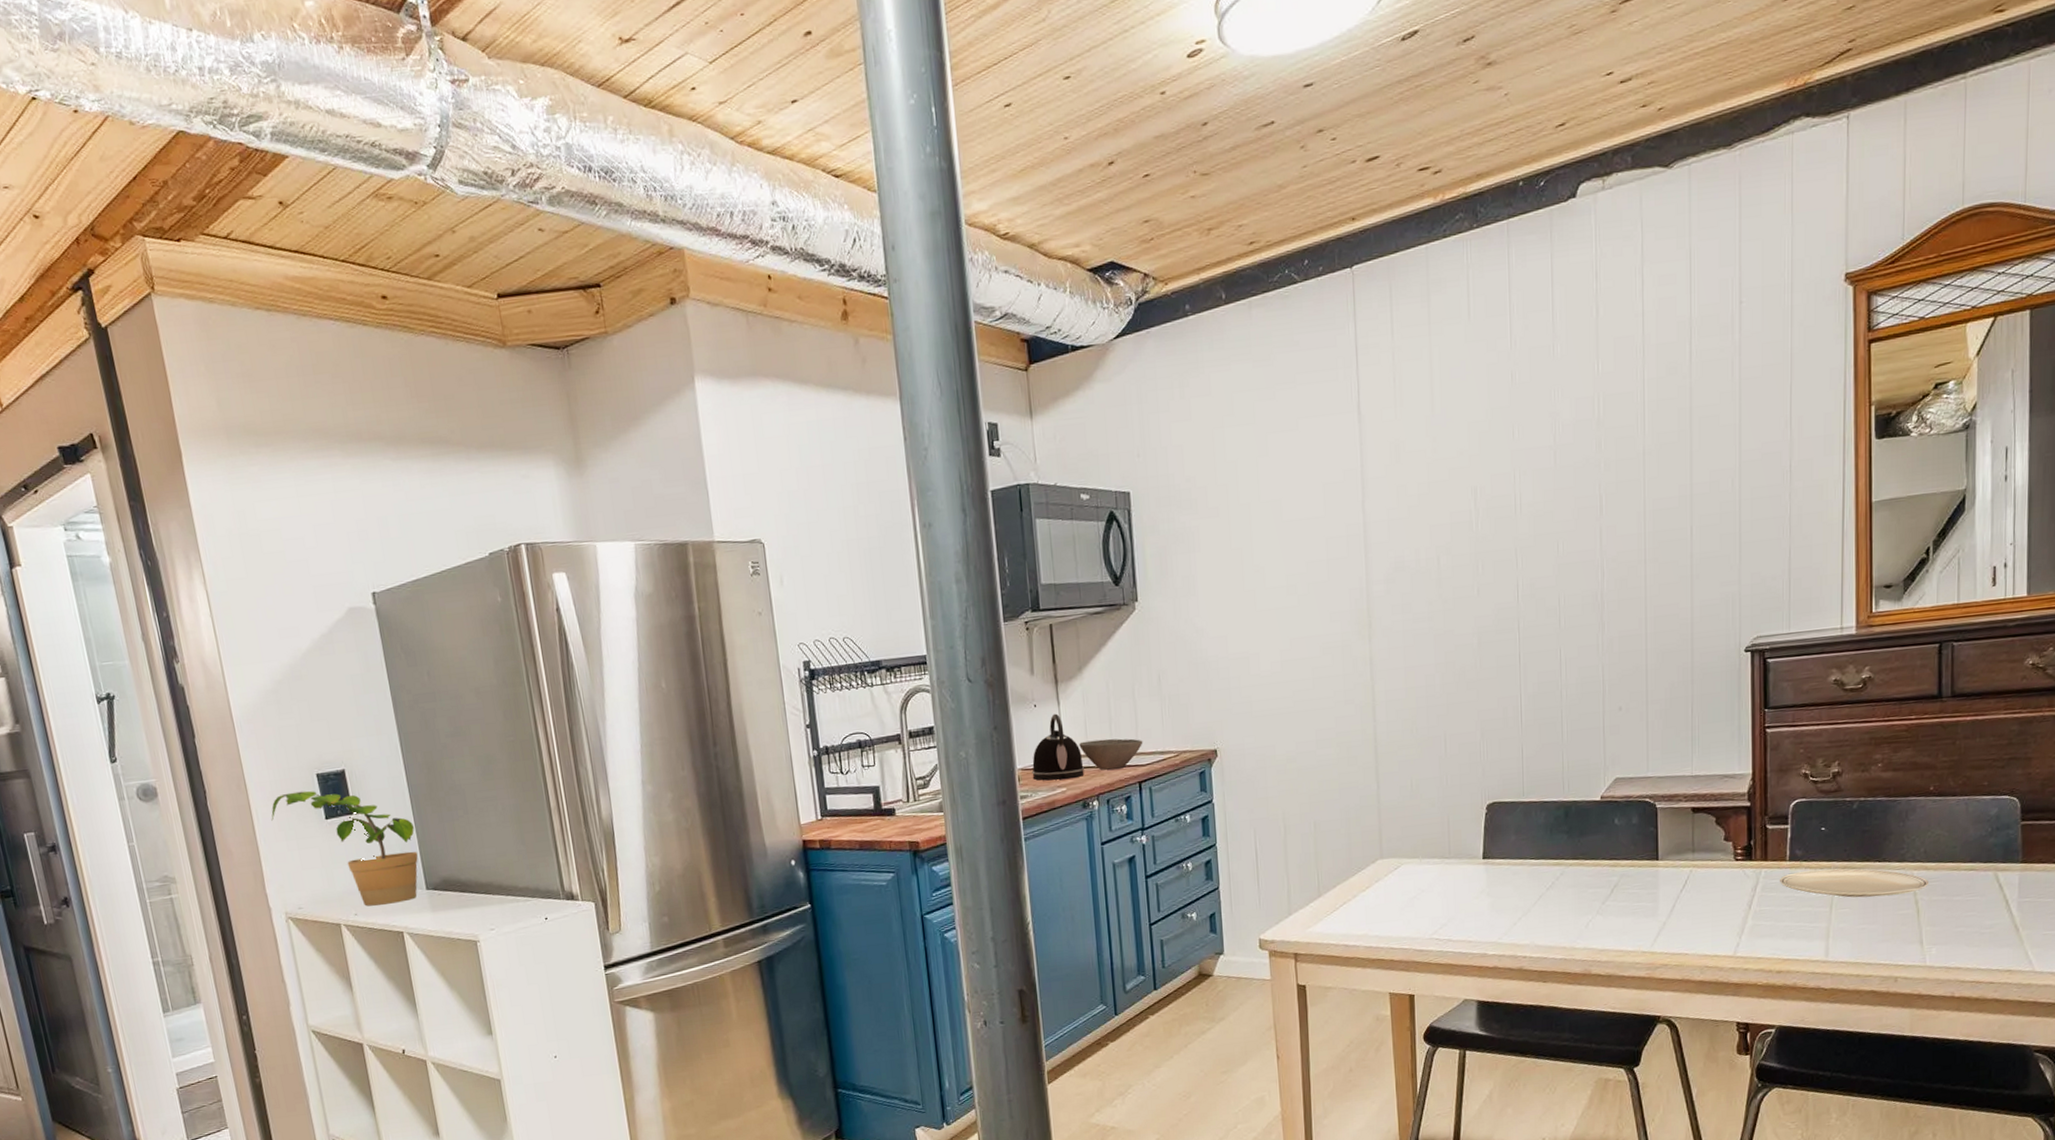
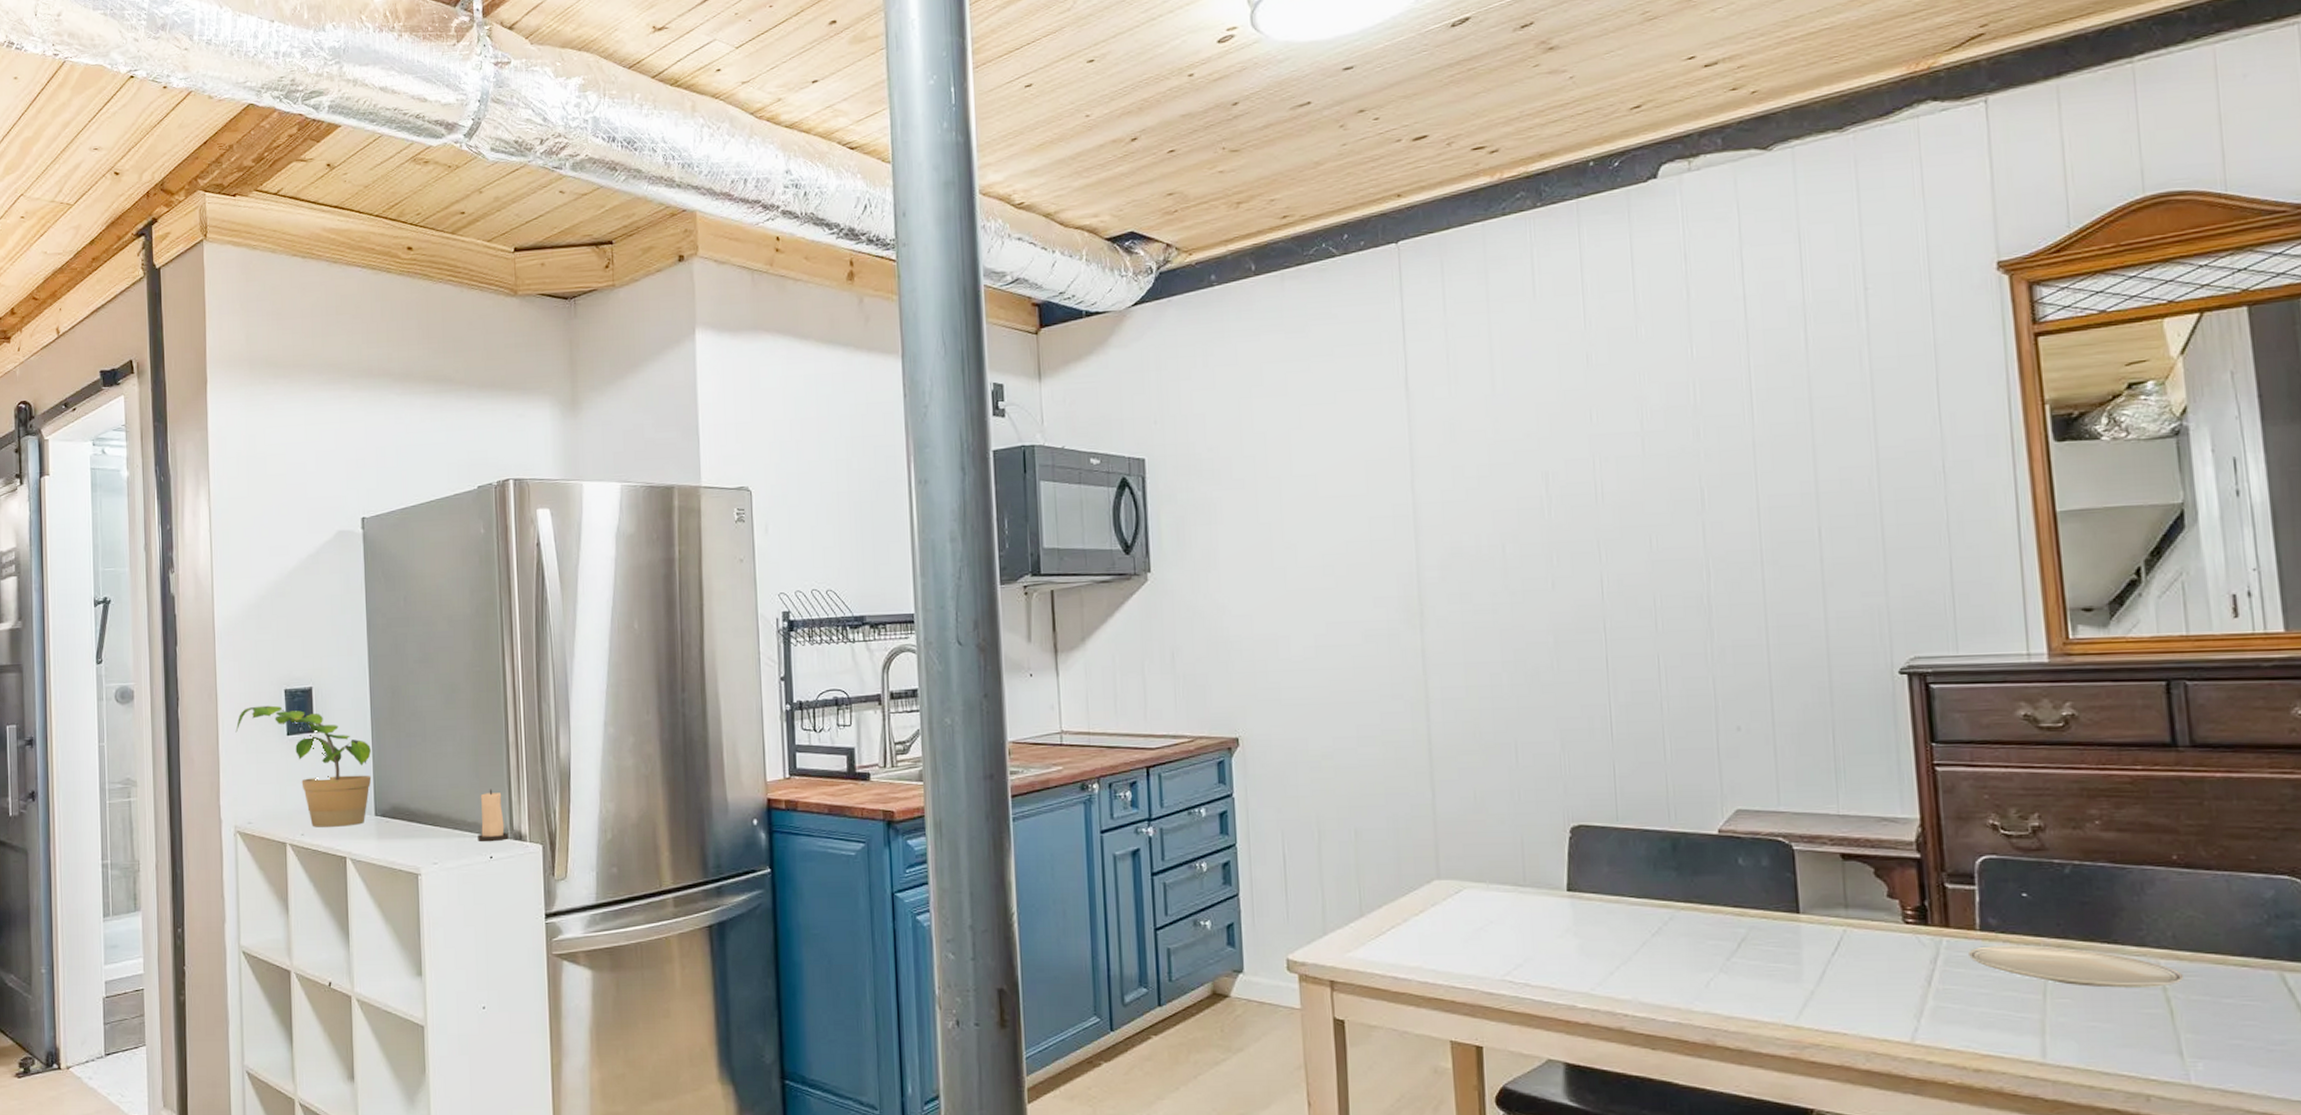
candle: none [528,854,561,906] -> present [477,789,509,843]
kettle: present [1032,713,1084,781] -> none [1024,685,1084,757]
bowl: present [1079,738,1143,770] -> none [1079,716,1153,751]

